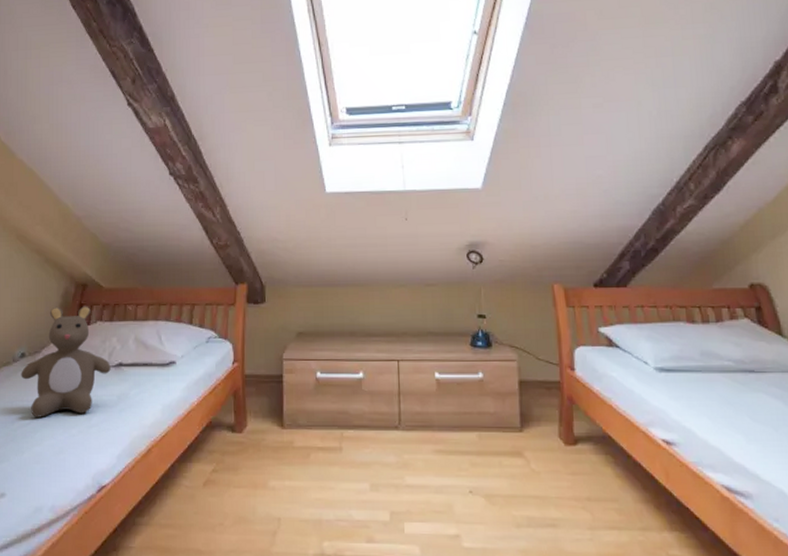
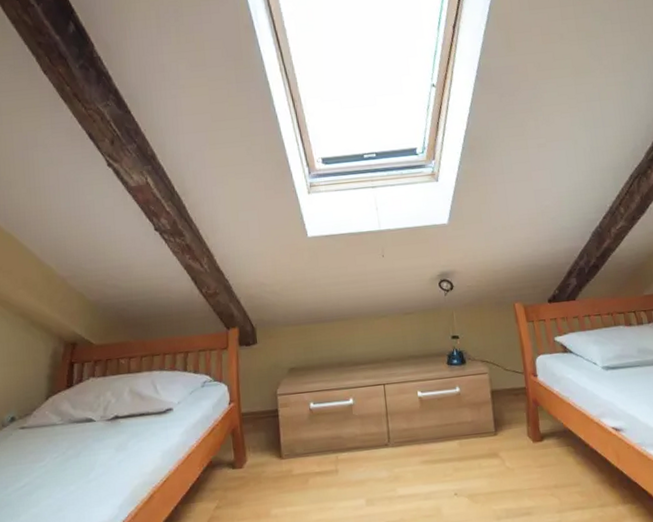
teddy bear: present [21,306,111,417] -> none [11,364,107,479]

